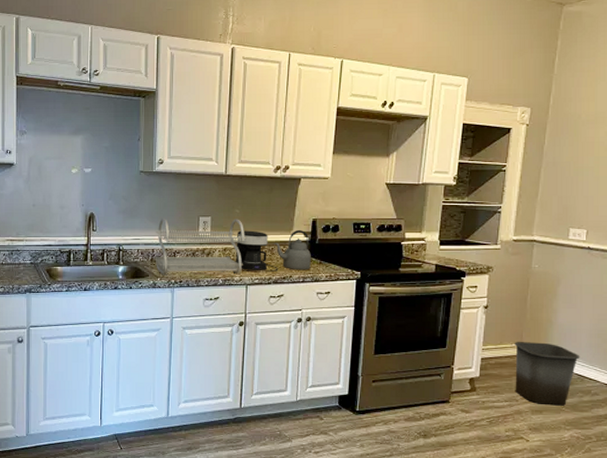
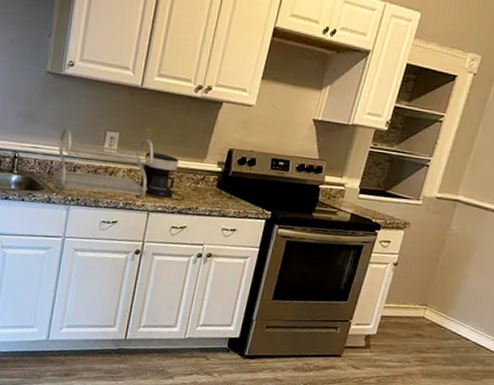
kettle: present [274,229,311,271] -> none [184,158,222,204]
waste bin: present [514,341,580,406] -> none [409,302,482,373]

